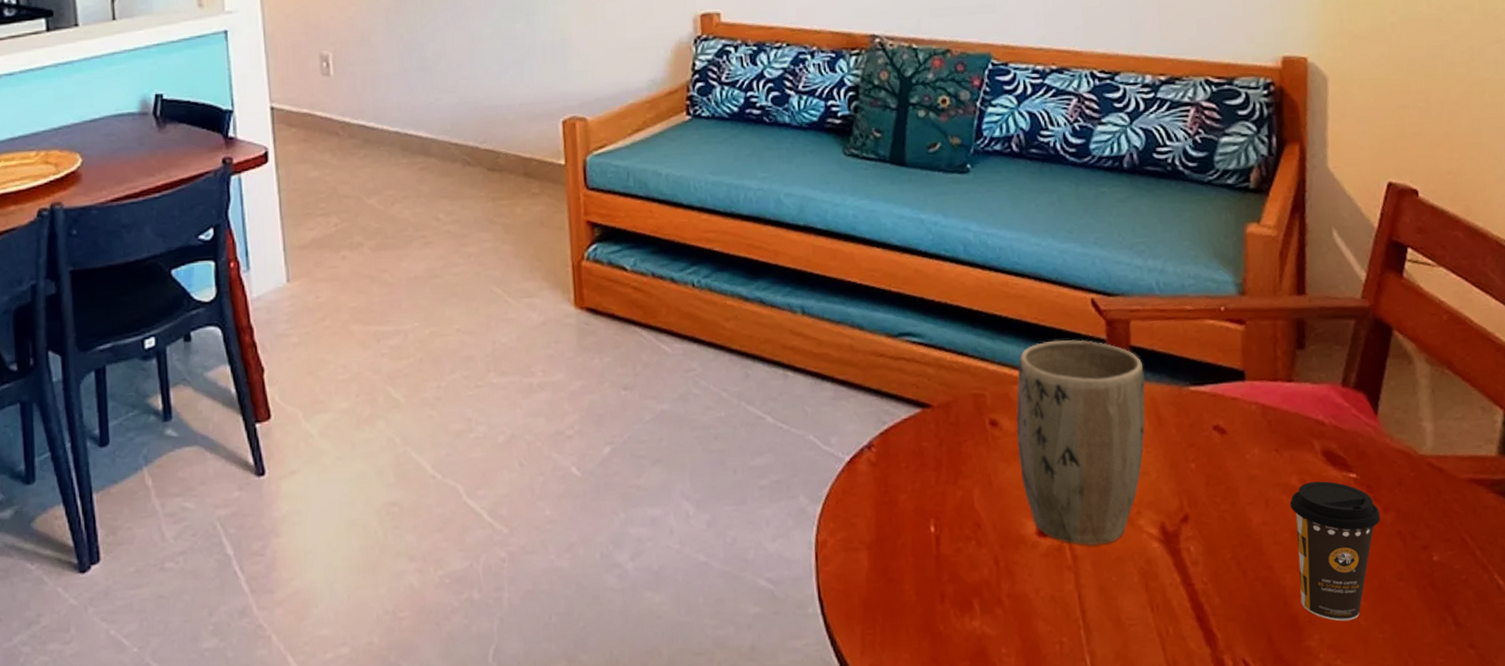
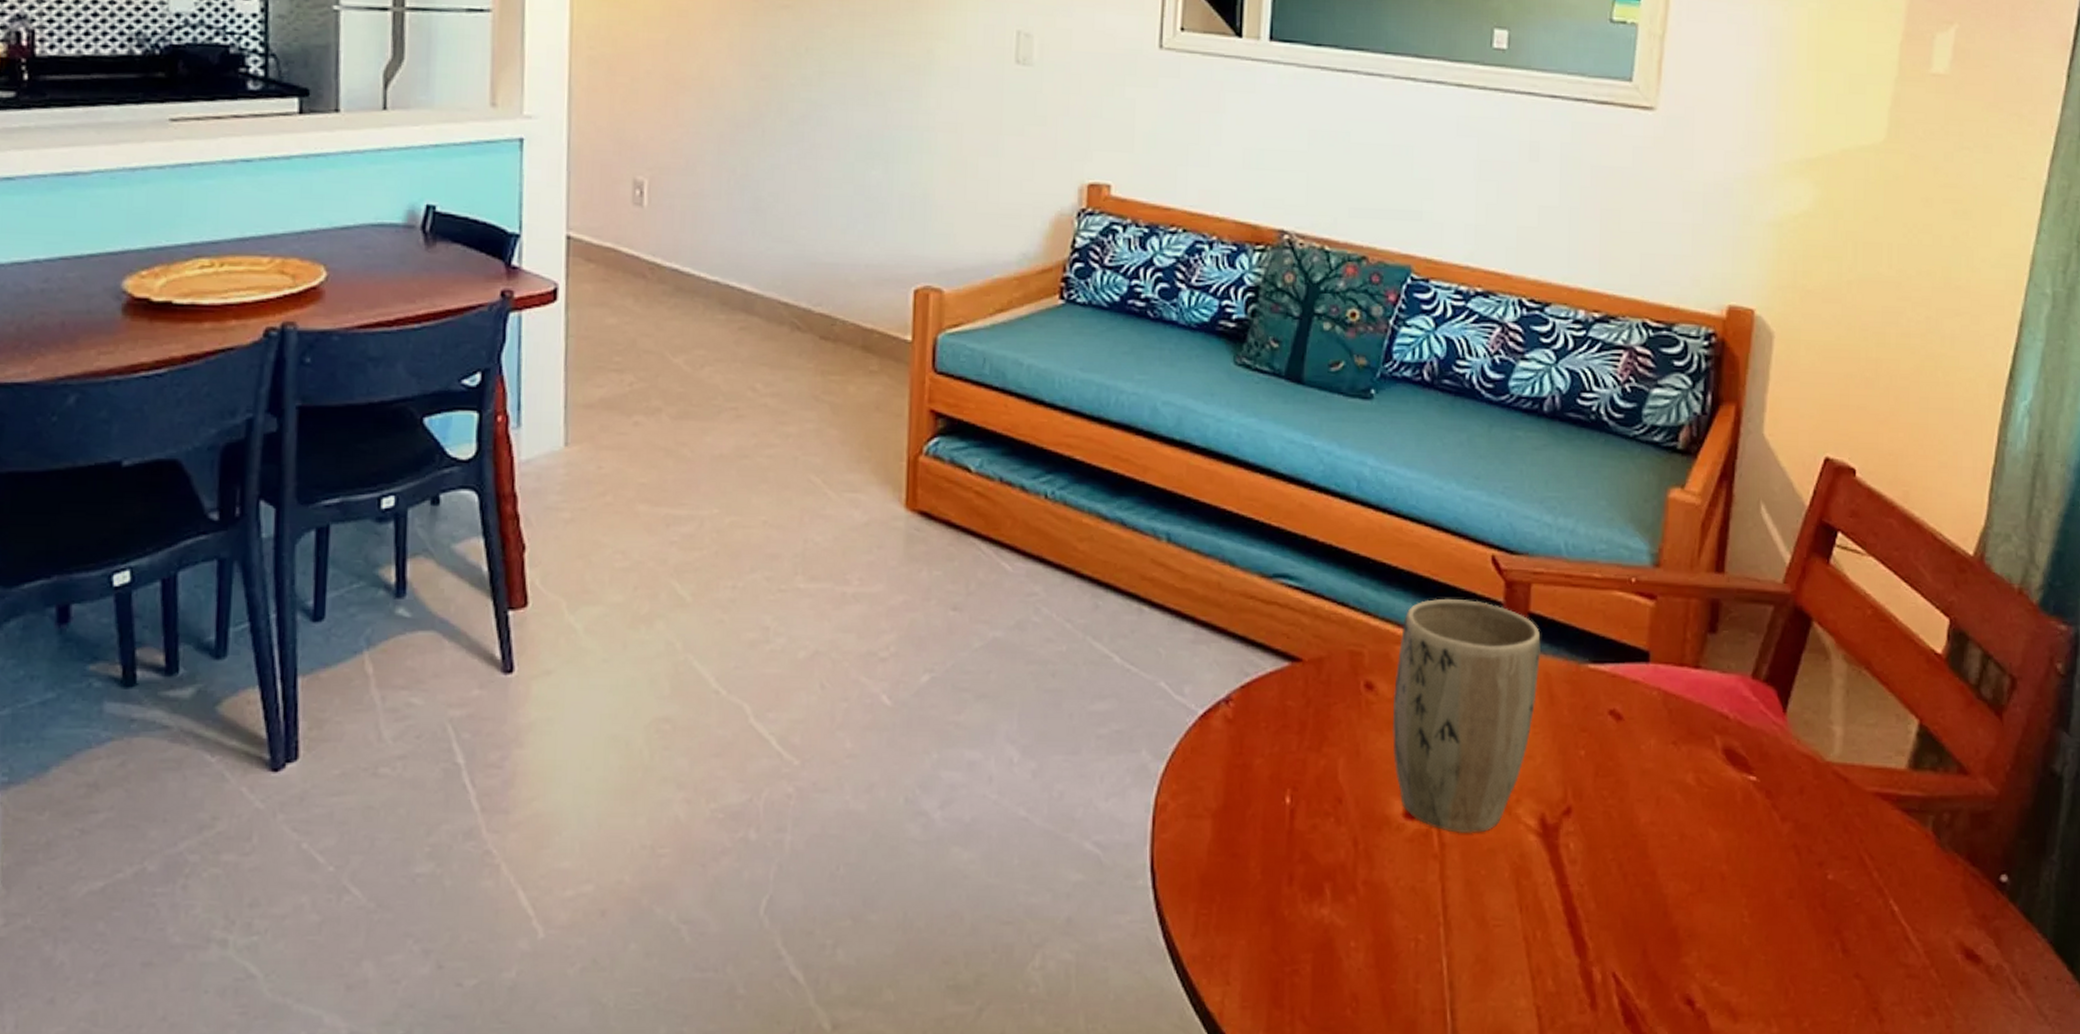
coffee cup: present [1290,481,1381,621] -> none [1682,781,1777,939]

